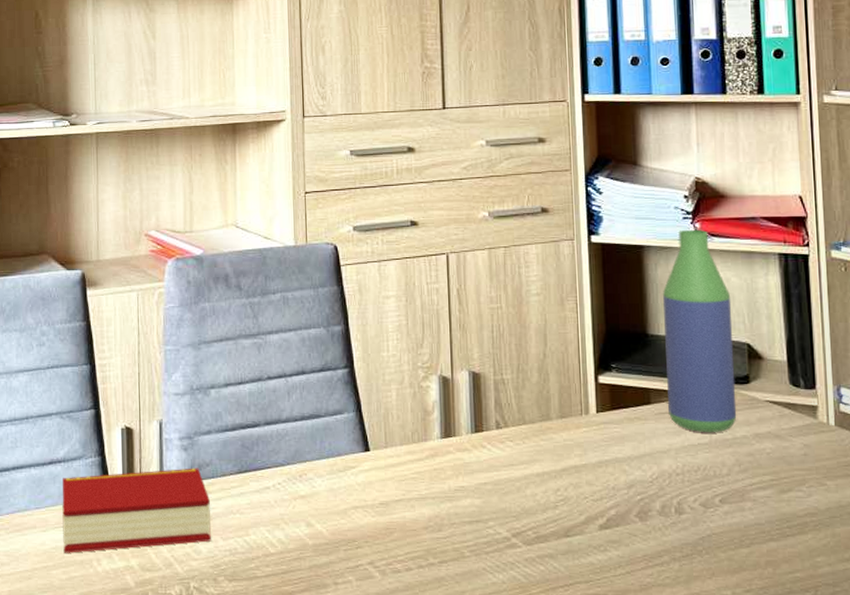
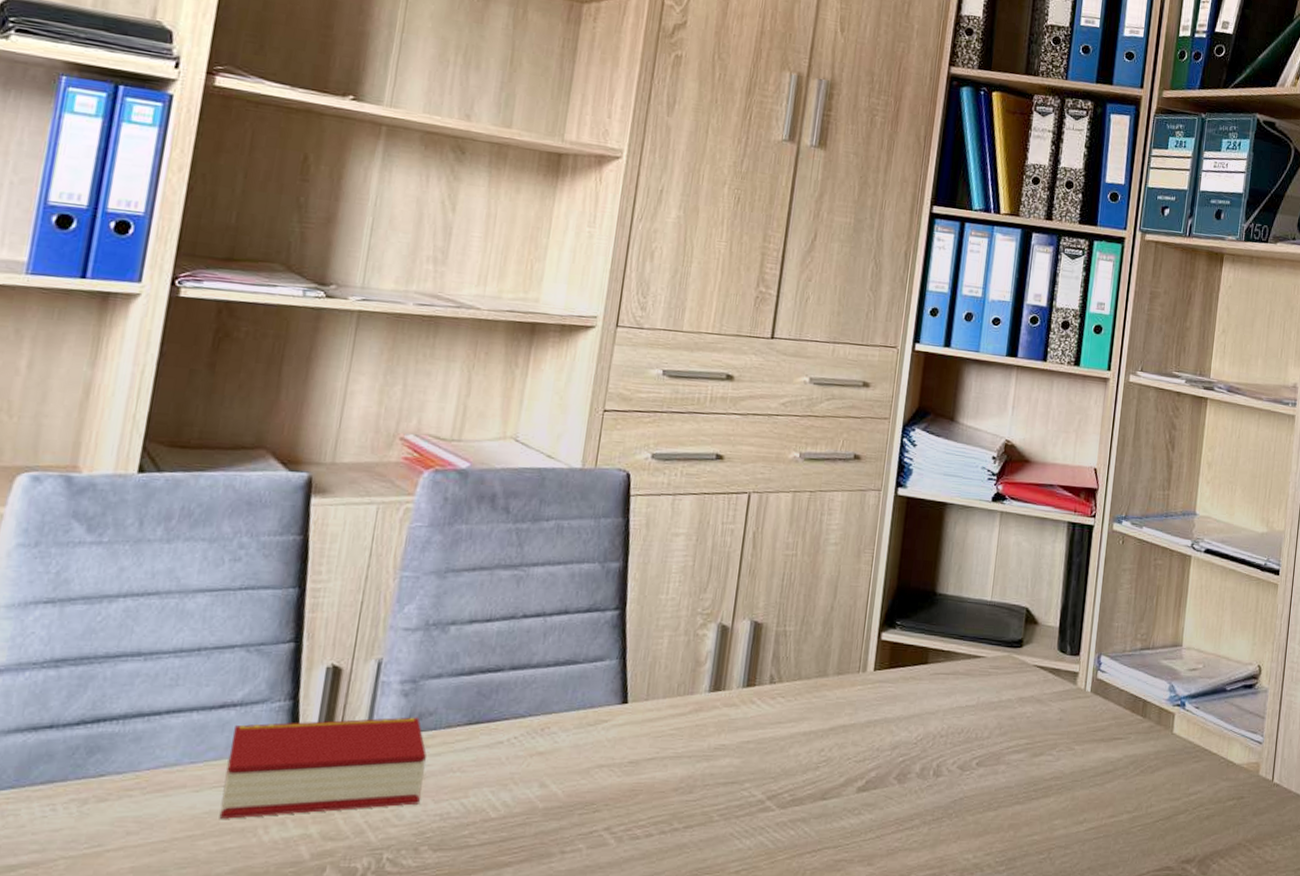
bottle: present [663,229,737,432] -> none [943,490,1019,695]

